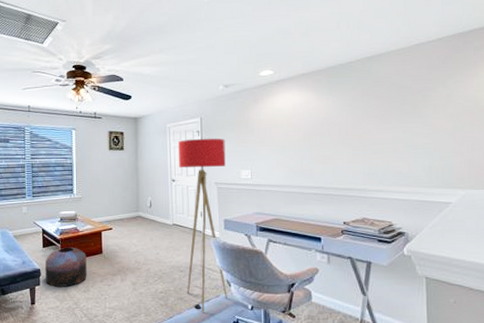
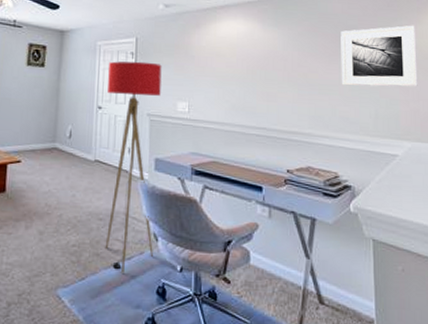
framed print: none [394,79,473,143] -> present [341,25,418,87]

